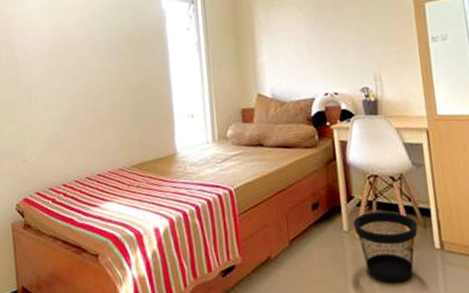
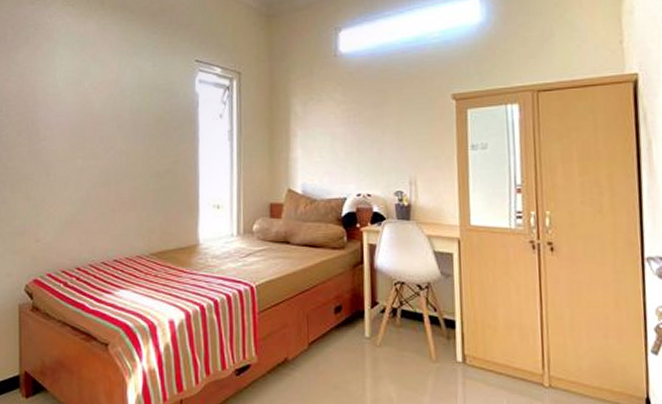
wastebasket: present [353,211,418,284] -> none [376,320,441,395]

